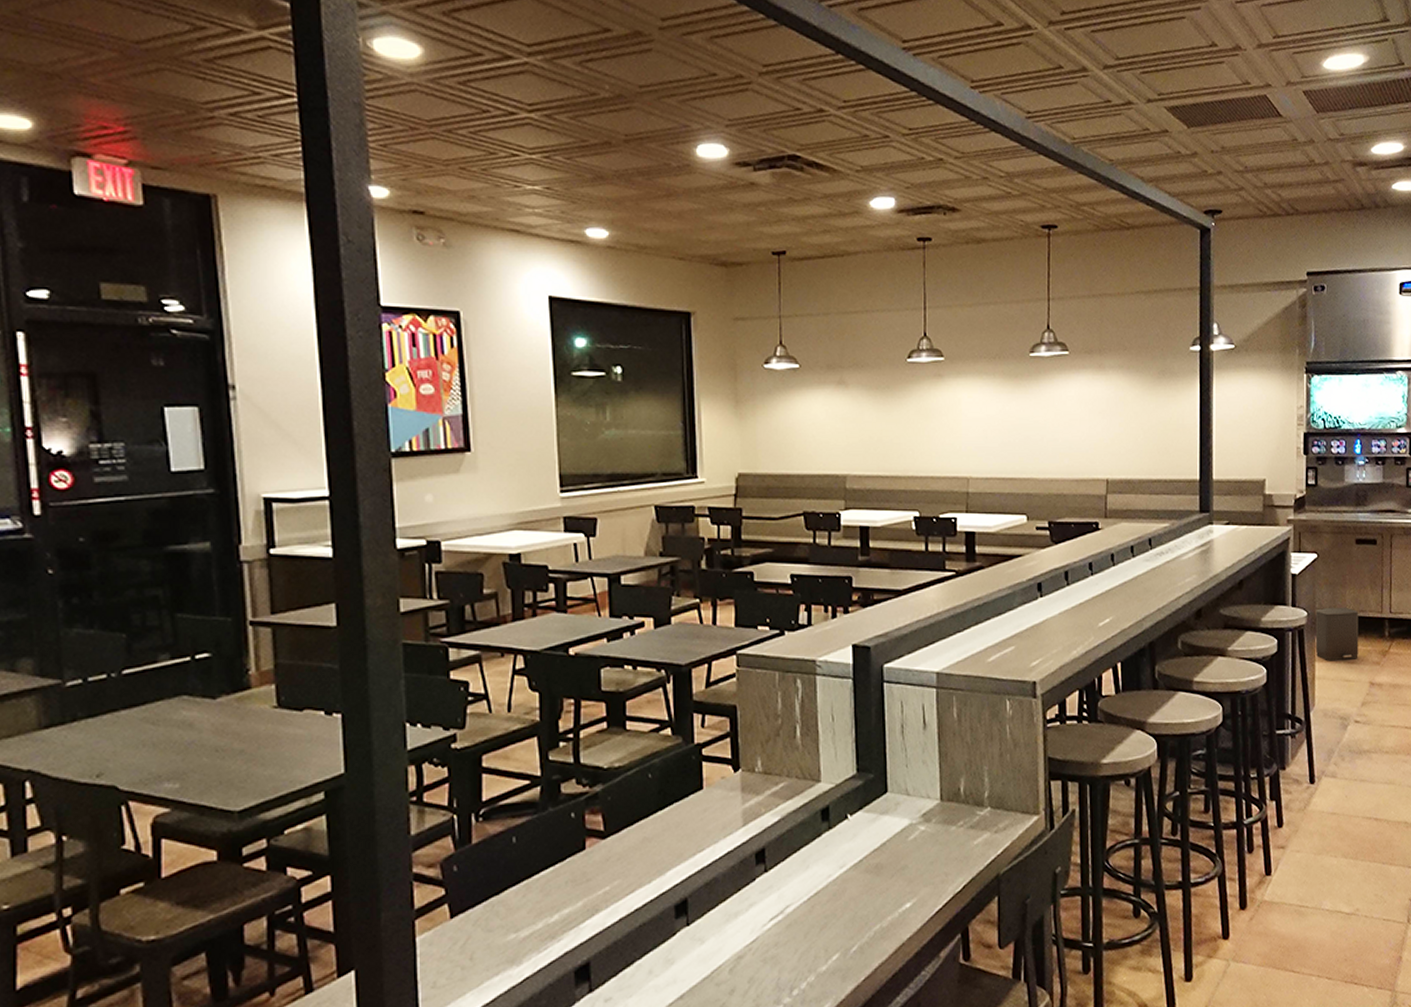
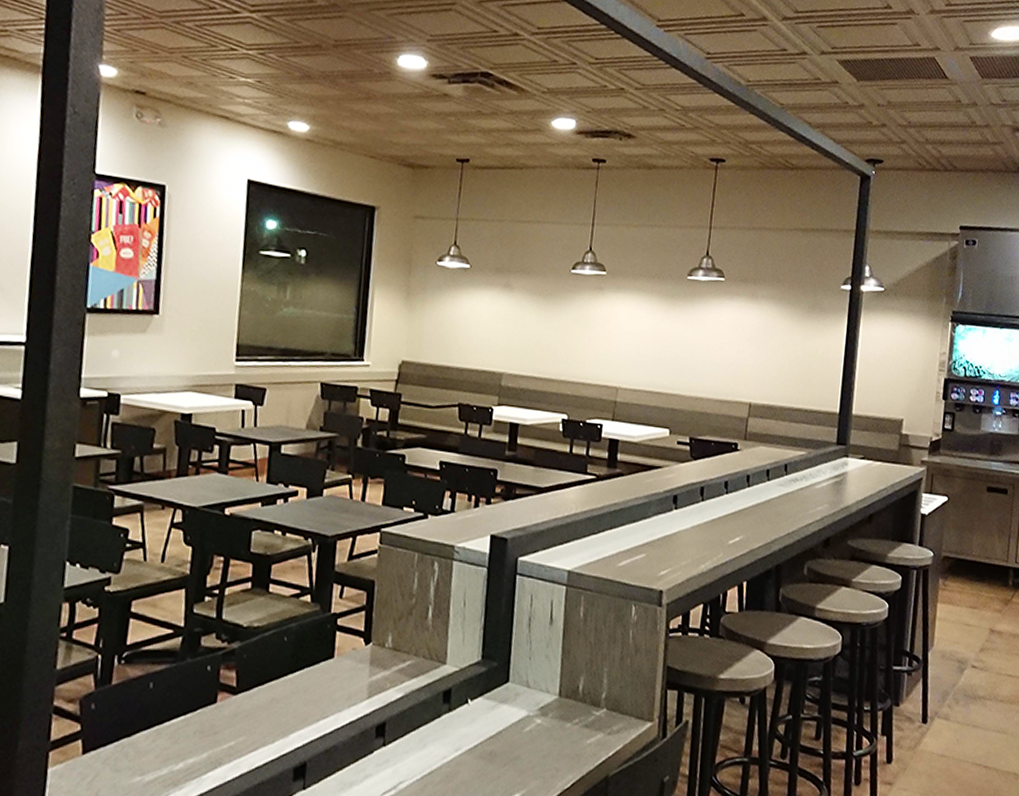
pedal bin: present [1315,607,1359,661] -> none [938,550,985,605]

